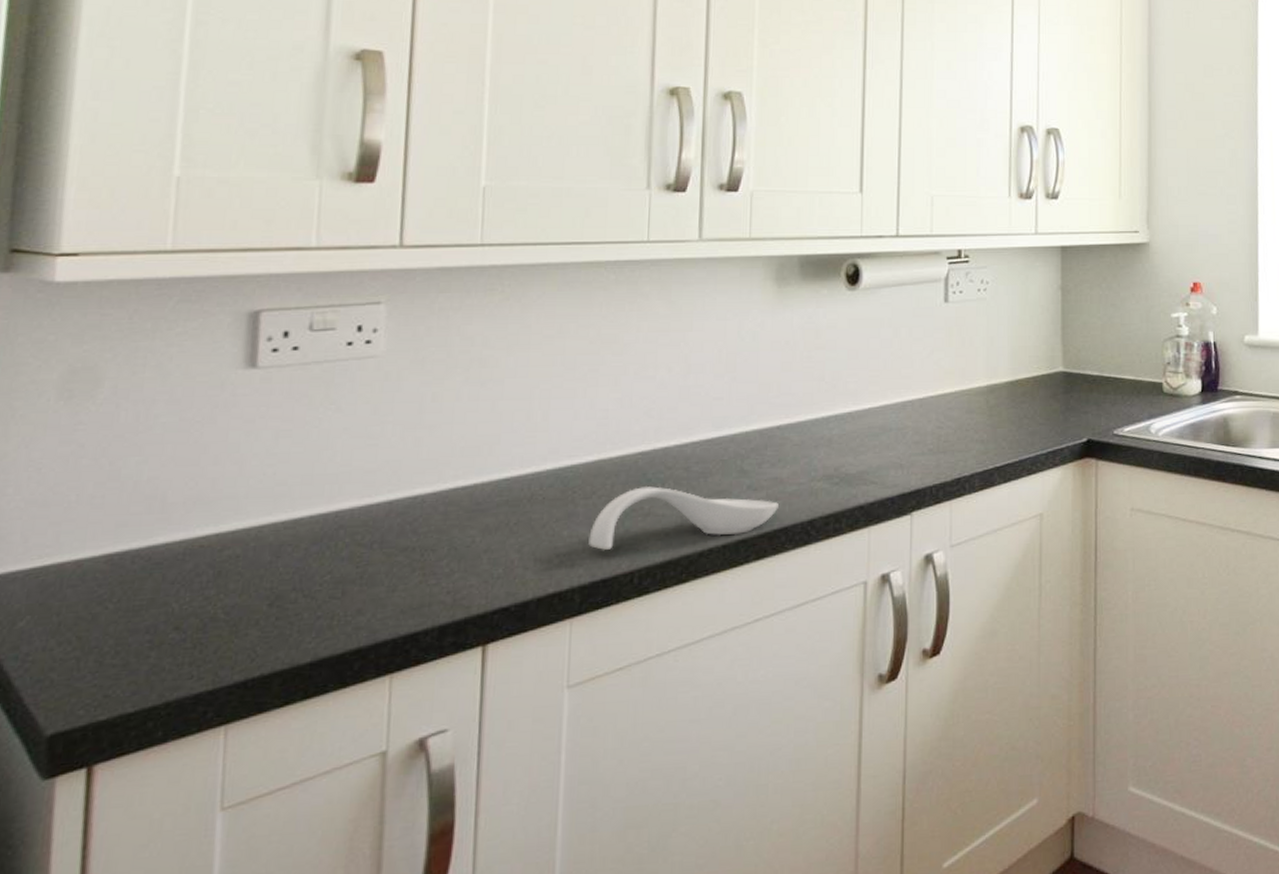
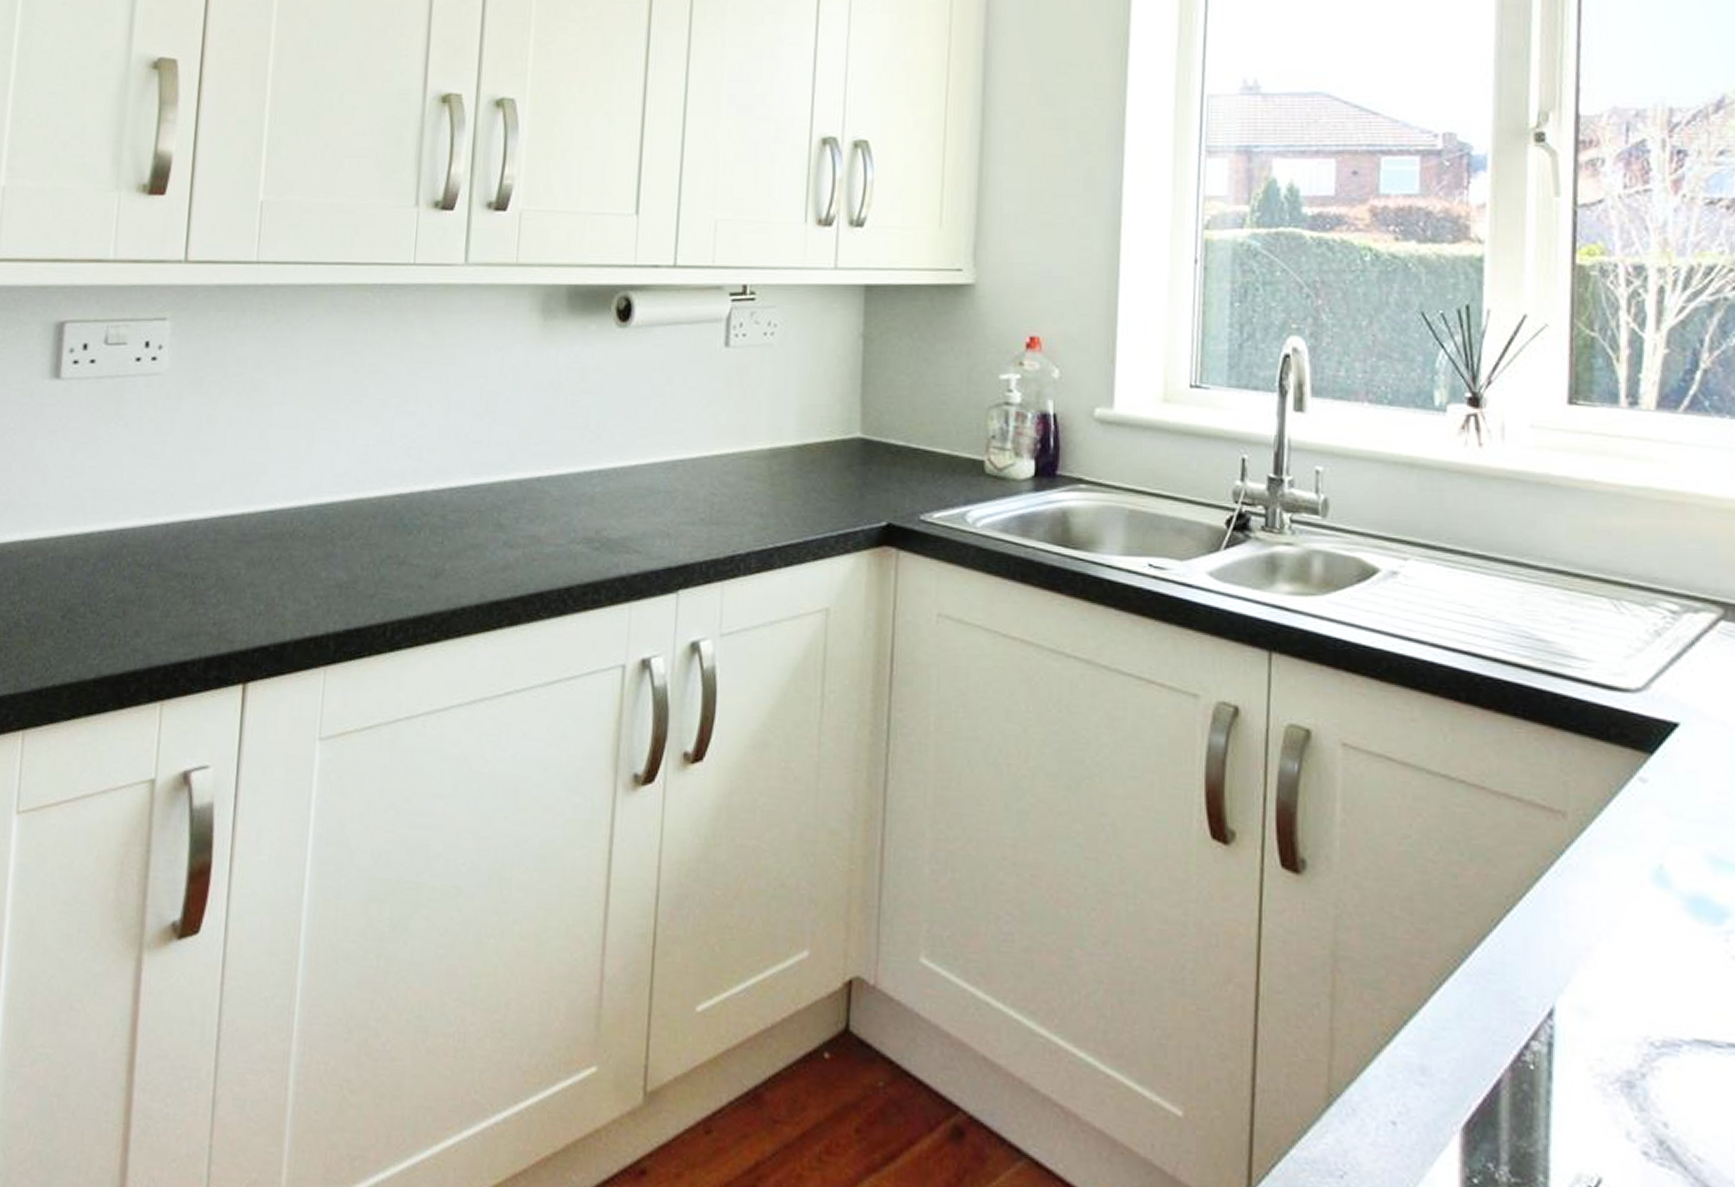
spoon rest: present [588,486,778,550] -> none [345,532,535,597]

